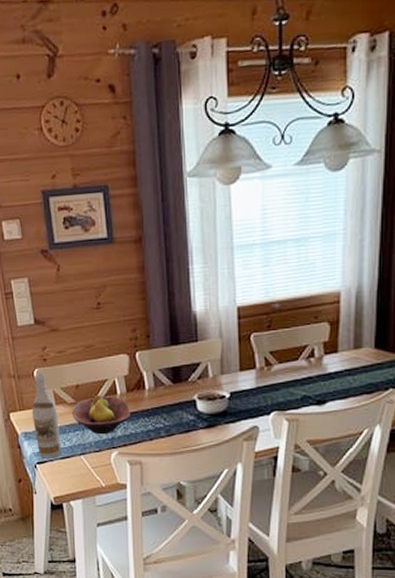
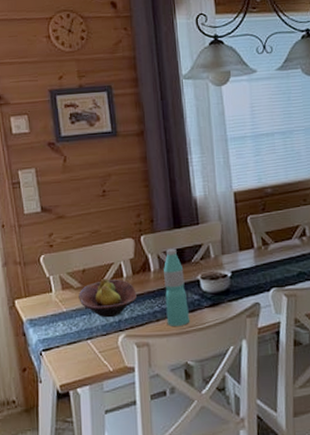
wine bottle: present [31,374,62,458] -> none [37,260,68,345]
water bottle: none [159,366,185,446] -> present [164,248,190,326]

